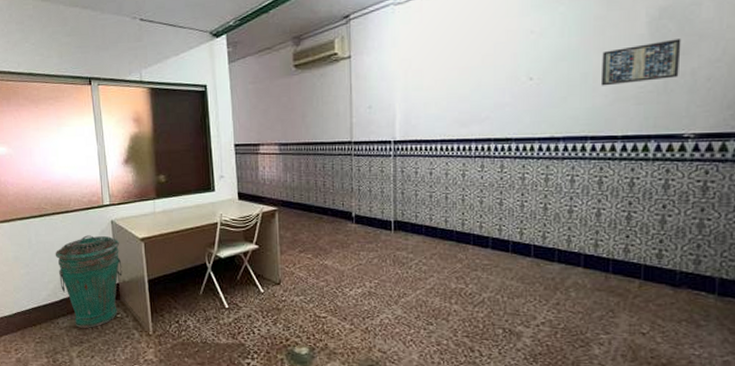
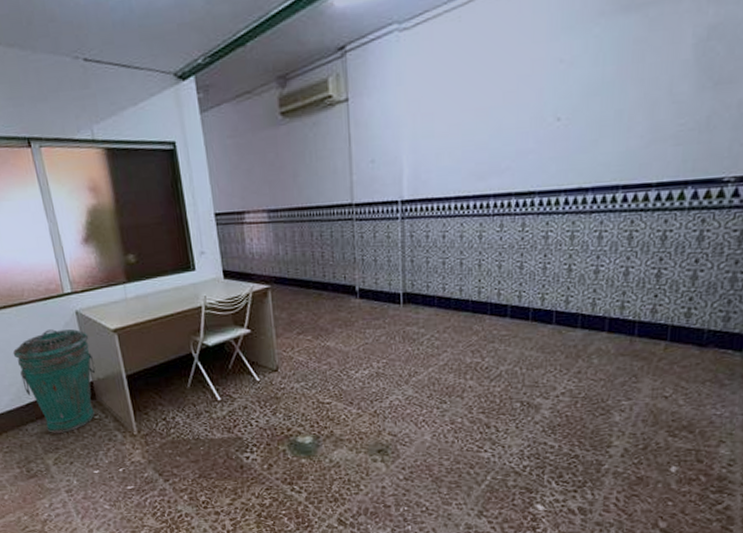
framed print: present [600,39,681,86] -> none [636,64,730,125]

